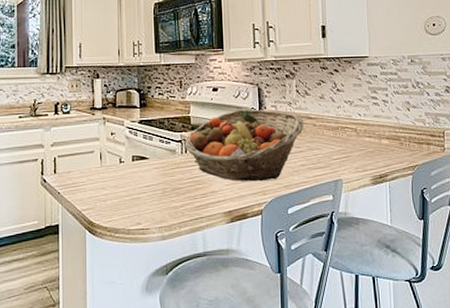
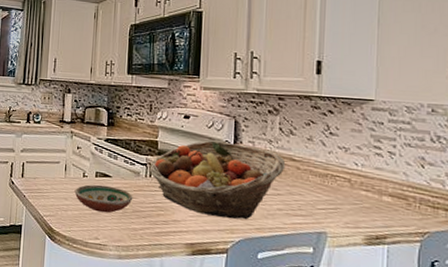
decorative bowl: none [112,168,171,197] -> present [74,184,133,213]

